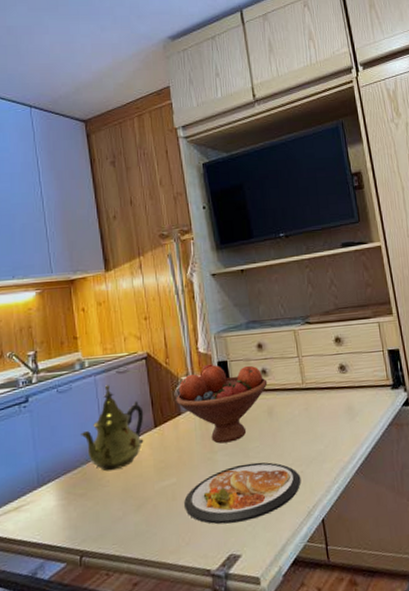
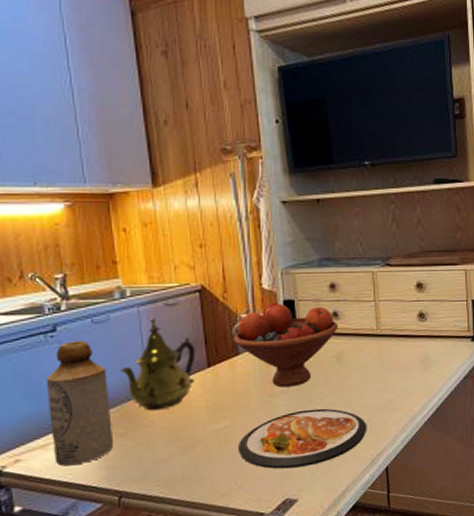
bottle: none [19,409,75,527] -> present [46,341,113,466]

